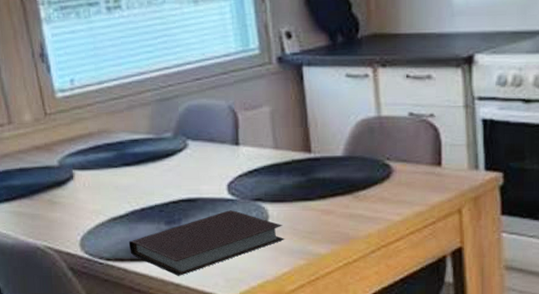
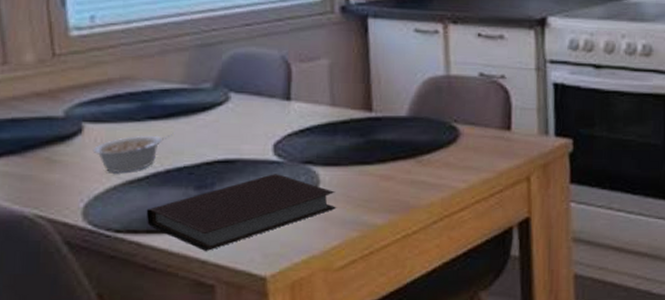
legume: none [83,176,146,212] -> present [92,133,175,174]

